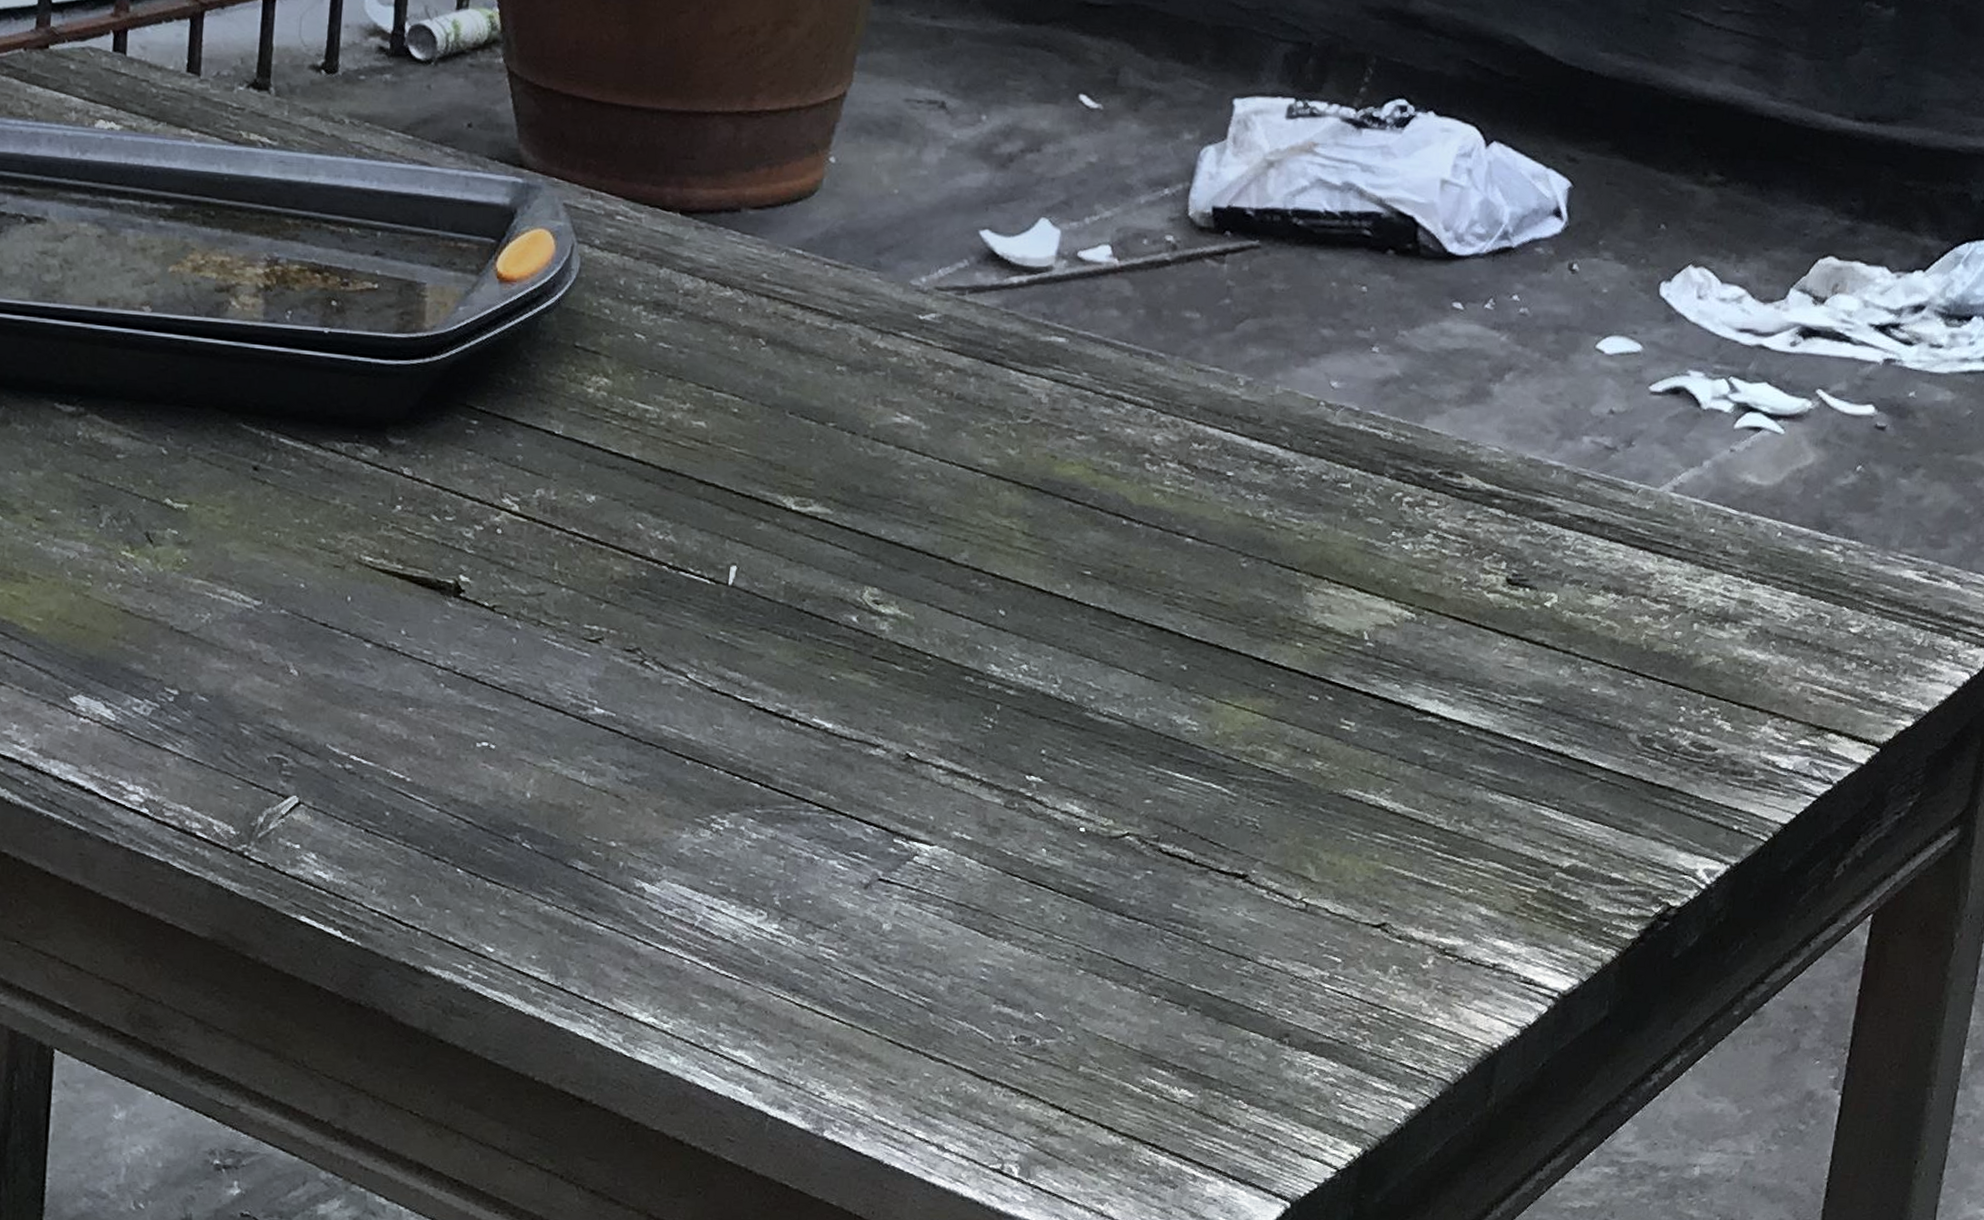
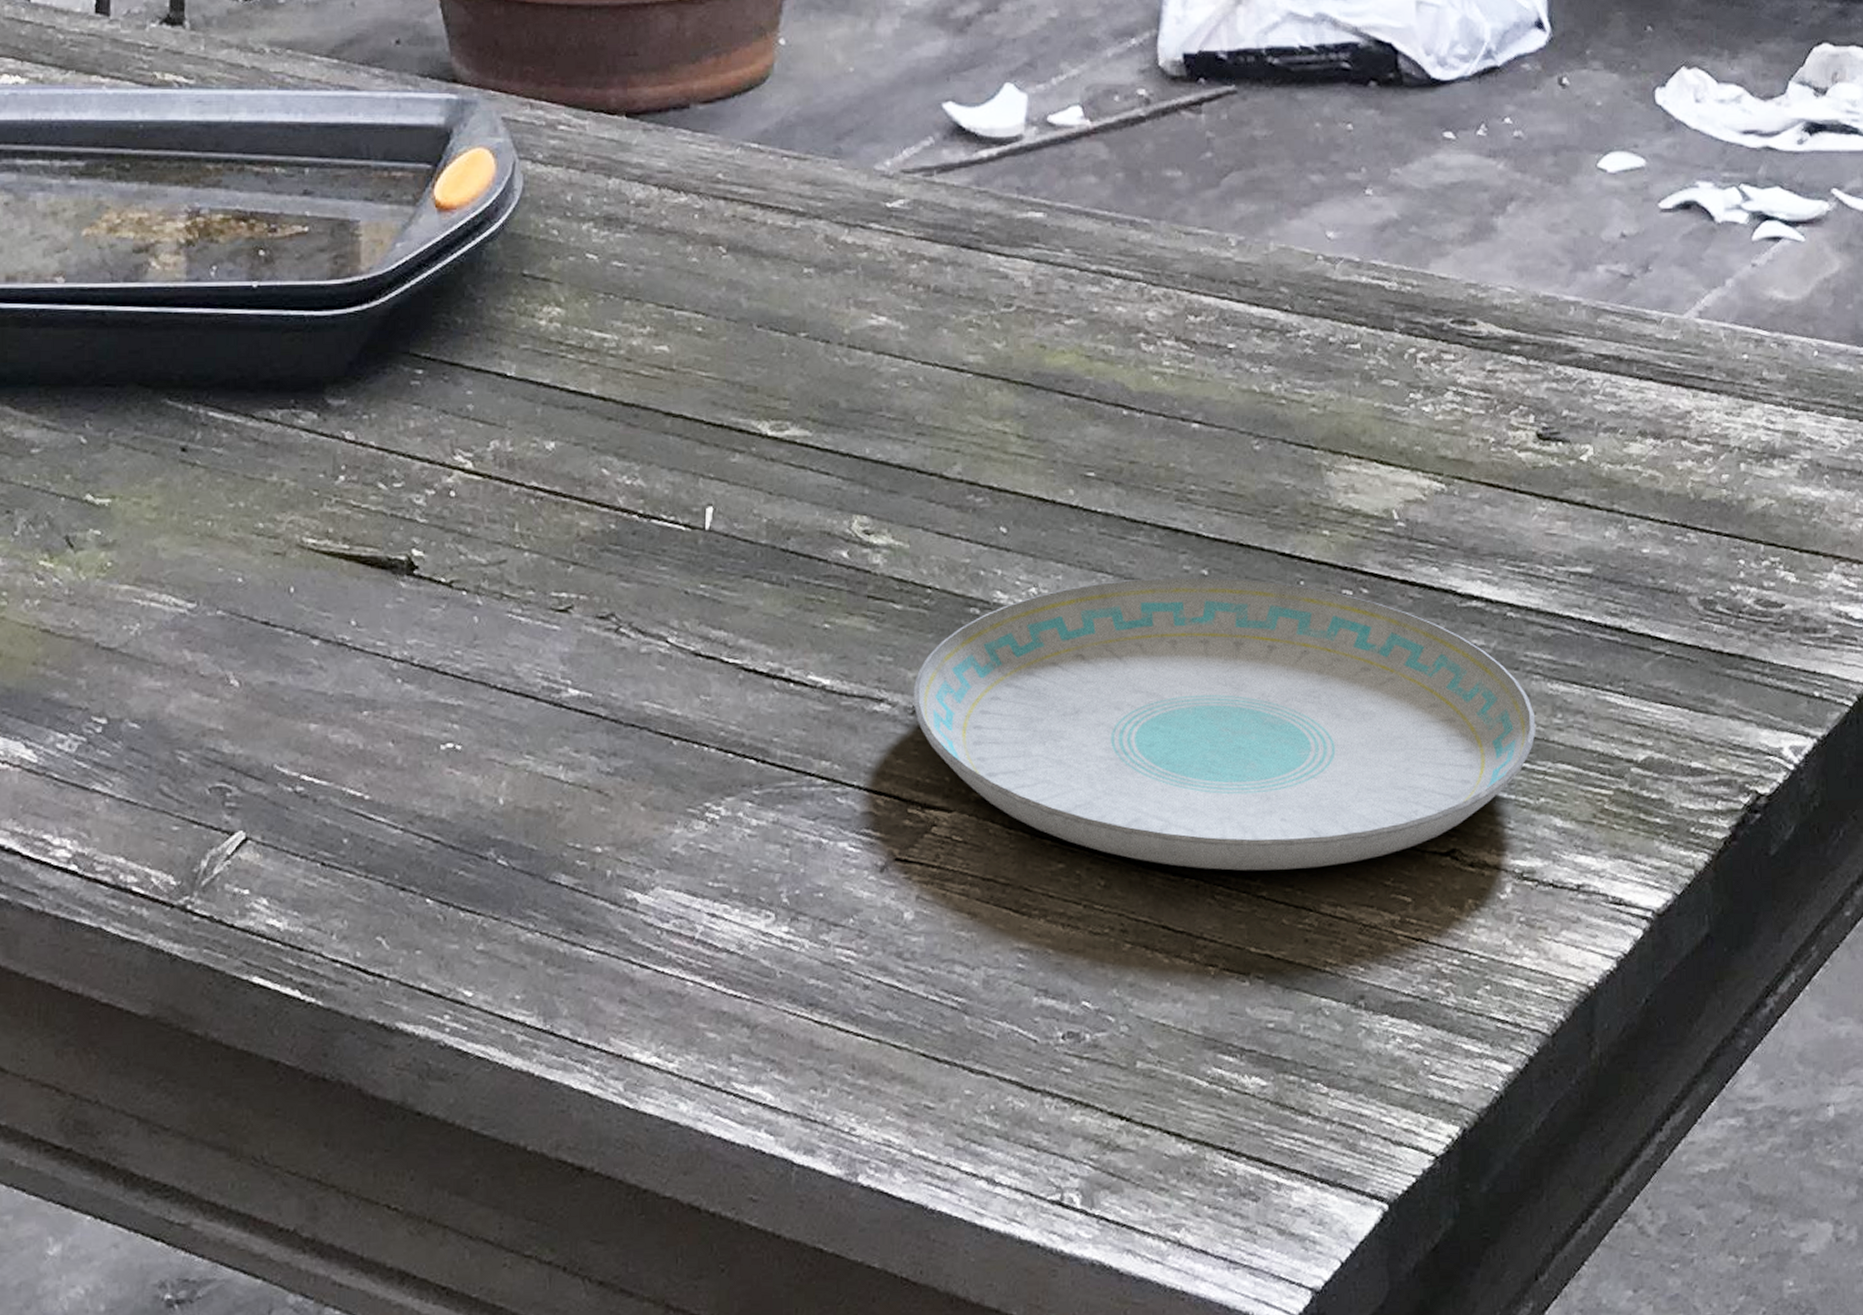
plate: none [906,666,1474,926] -> present [913,577,1536,871]

